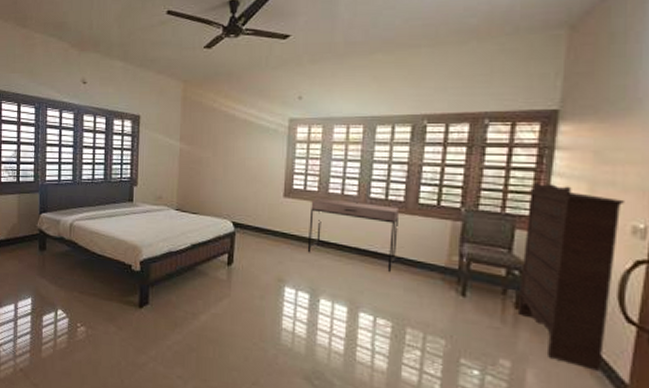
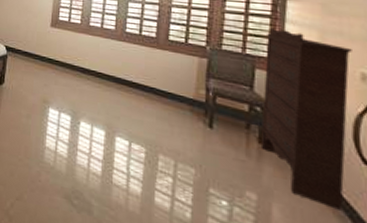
desk: present [307,198,400,272] -> none [70,29,152,100]

